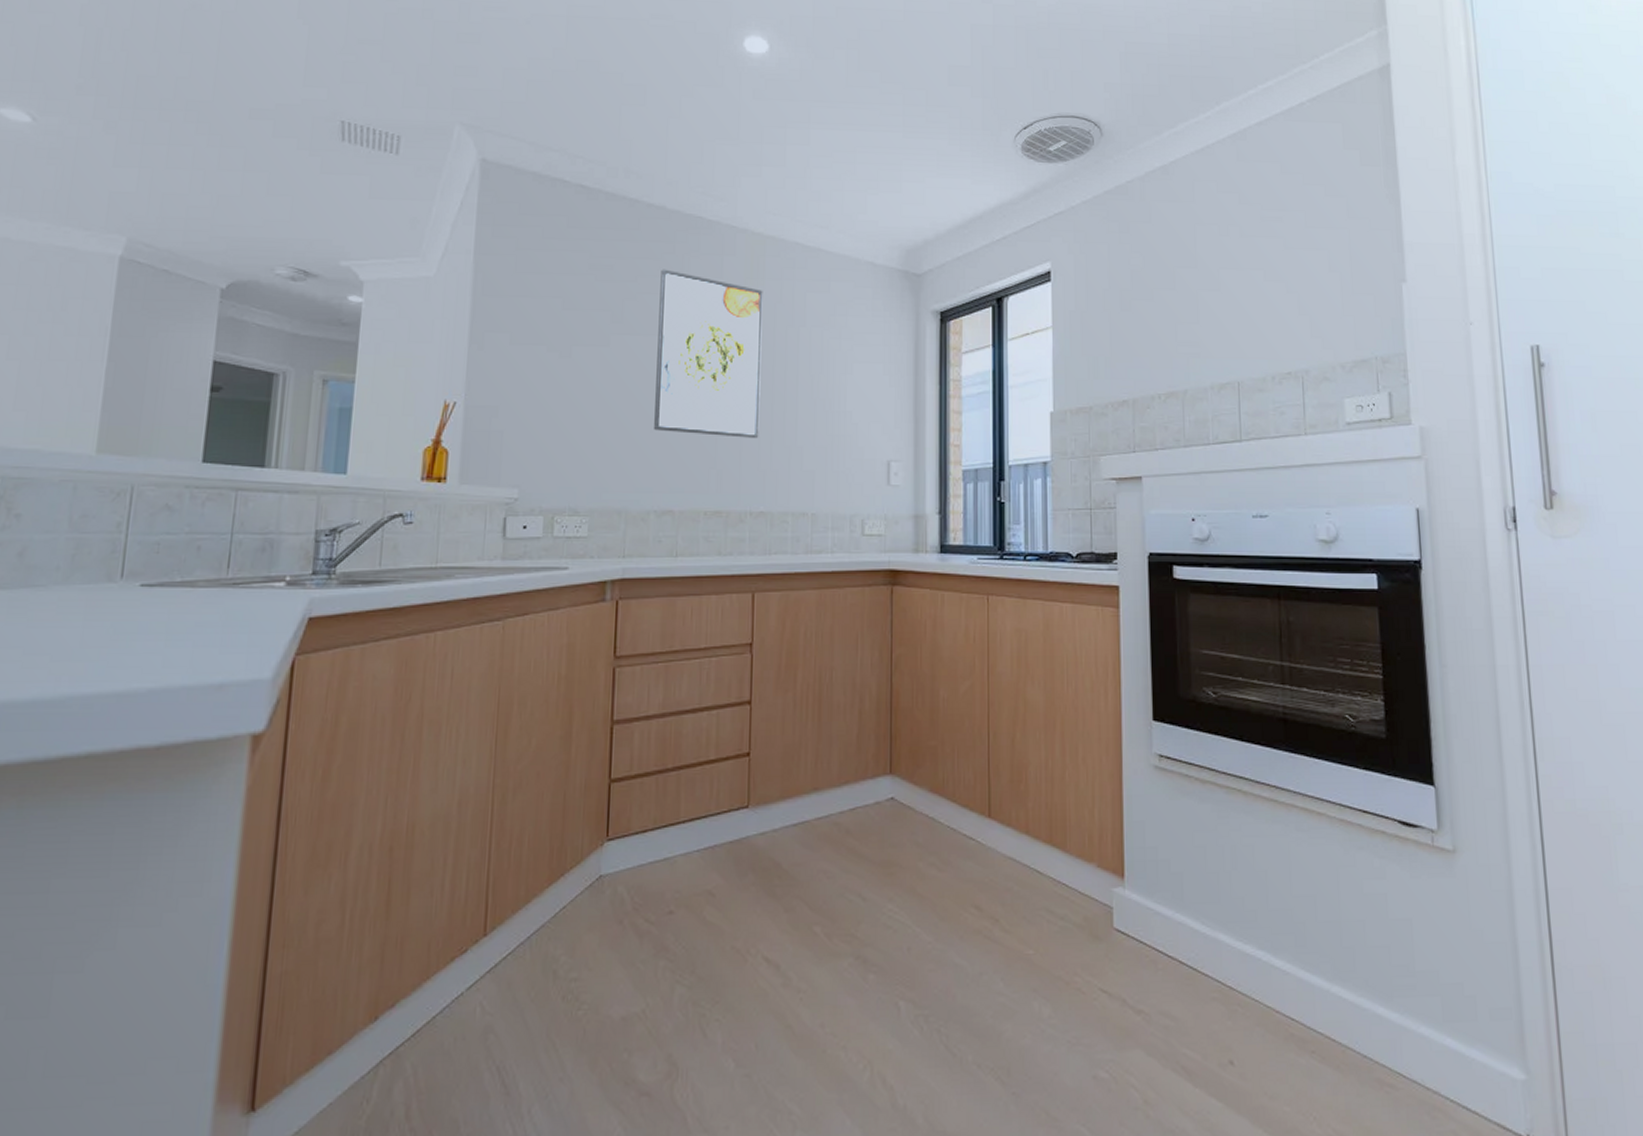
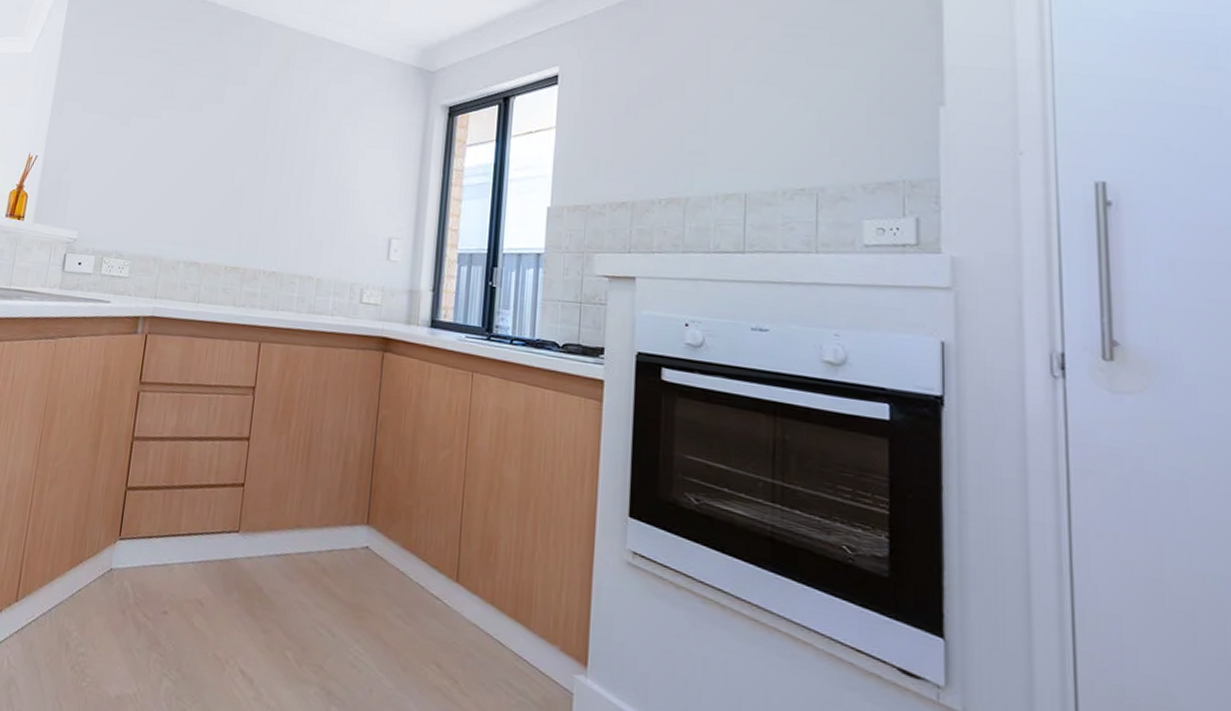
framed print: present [654,269,763,438] -> none [190,55,292,207]

